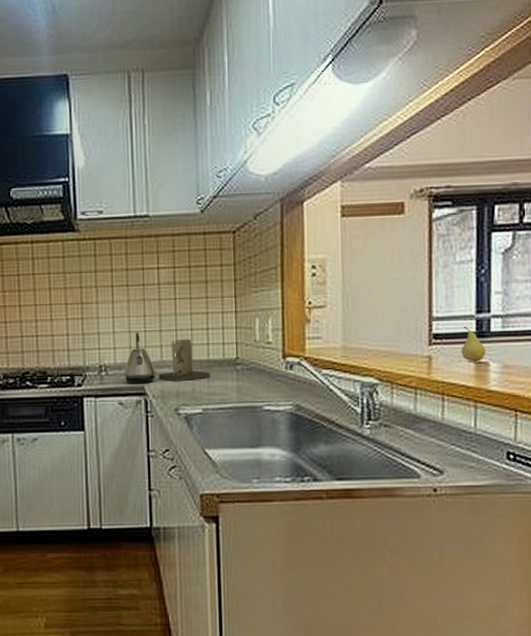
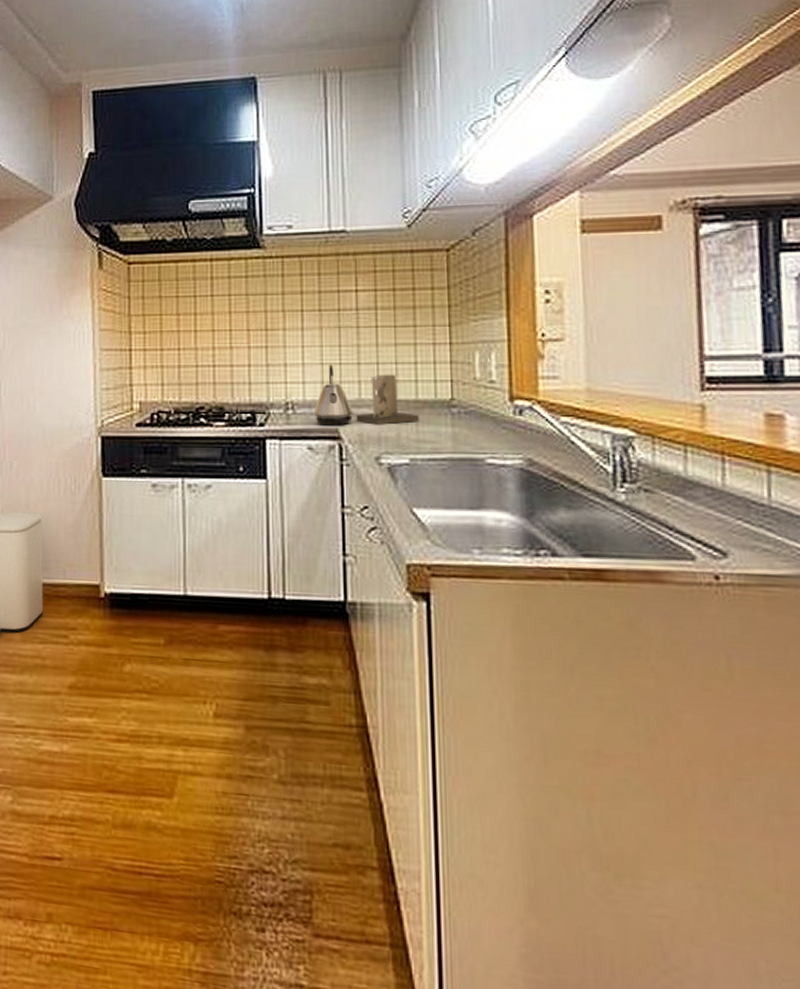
fruit: present [461,325,486,362] -> none [745,367,780,414]

